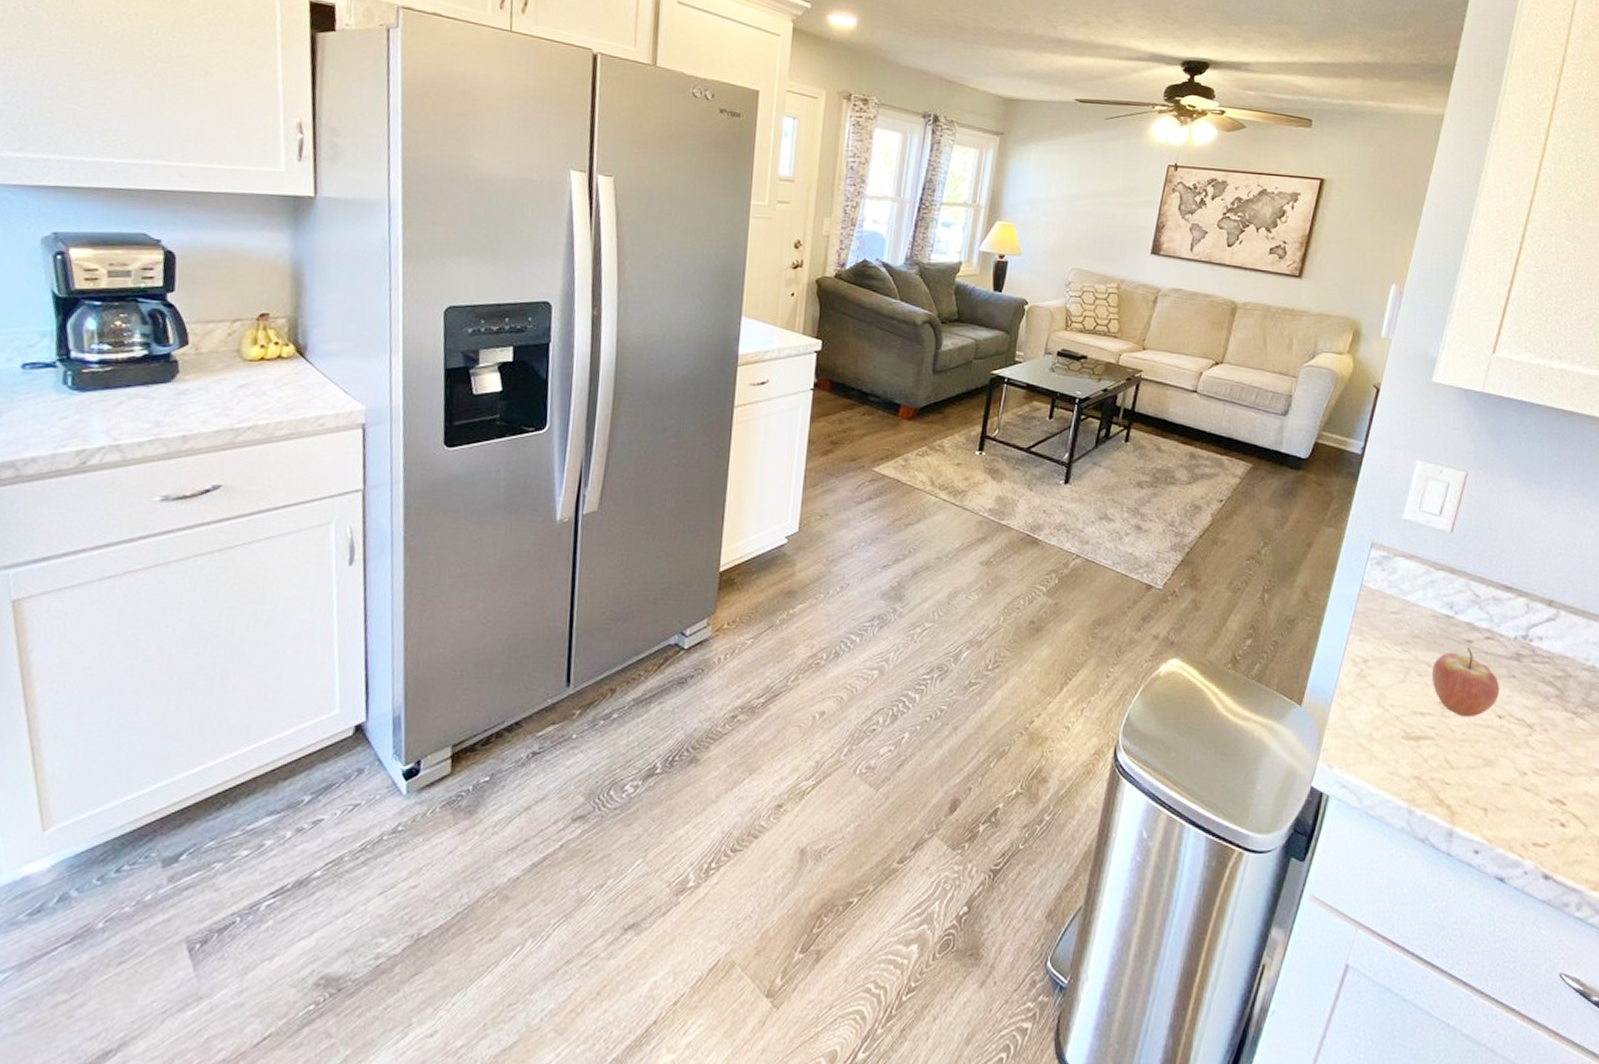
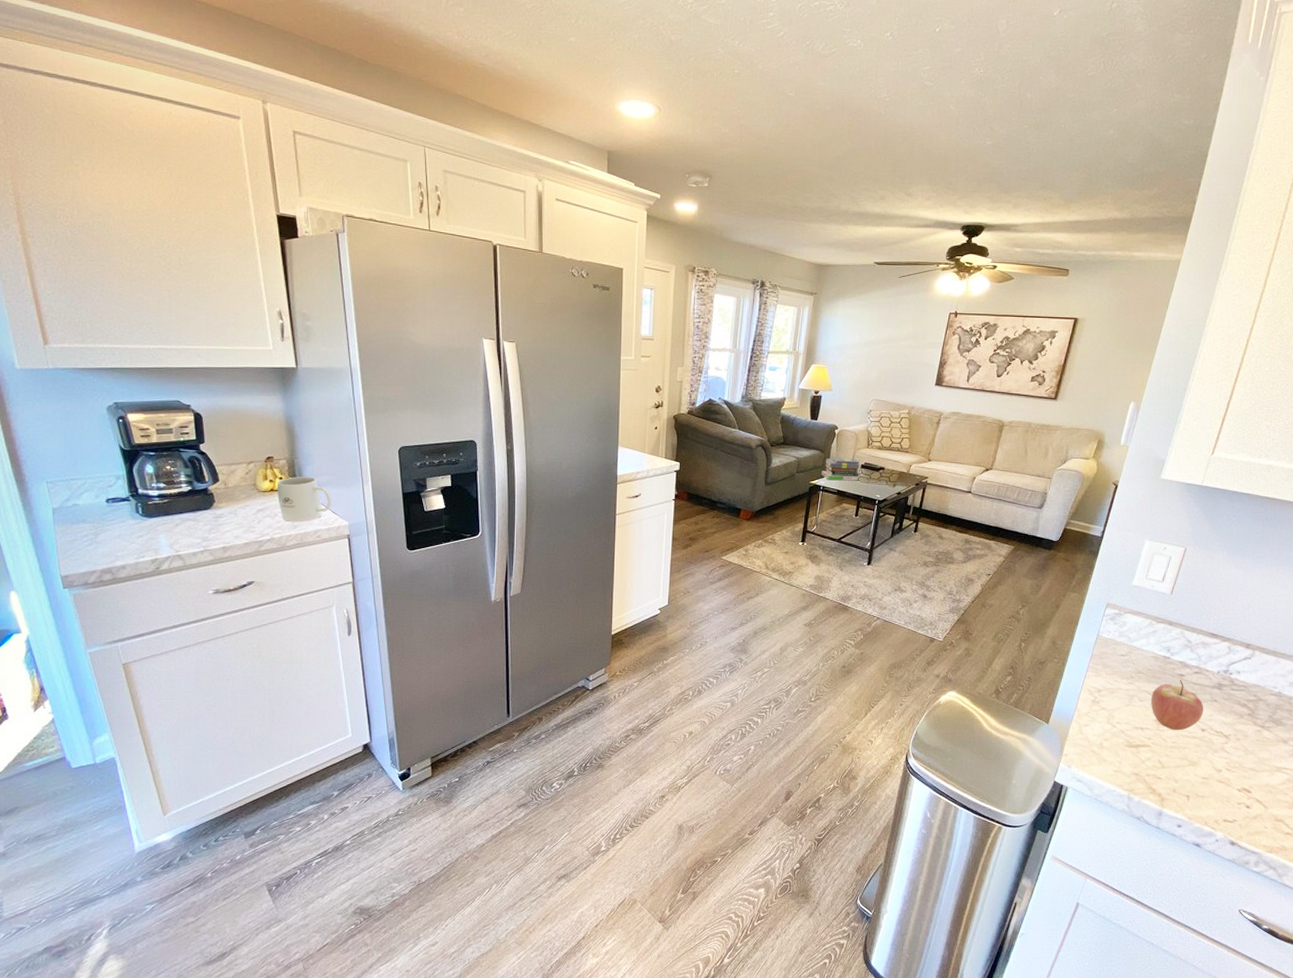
mug: none [269,342,345,405] -> present [278,477,332,523]
books: none [1006,340,1055,373] -> present [821,457,859,481]

